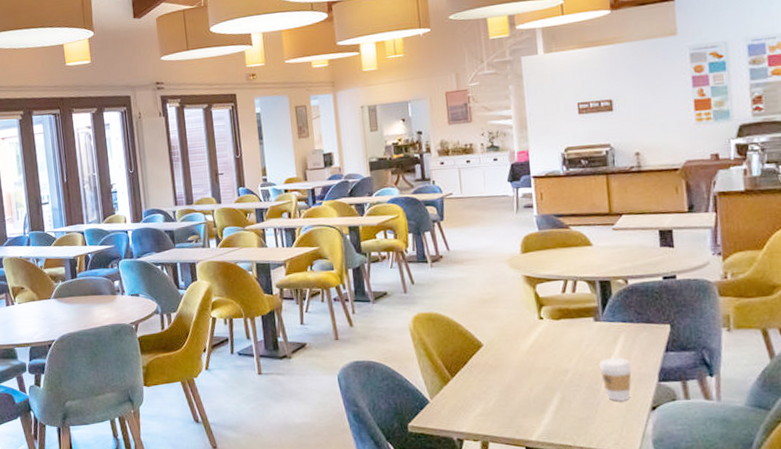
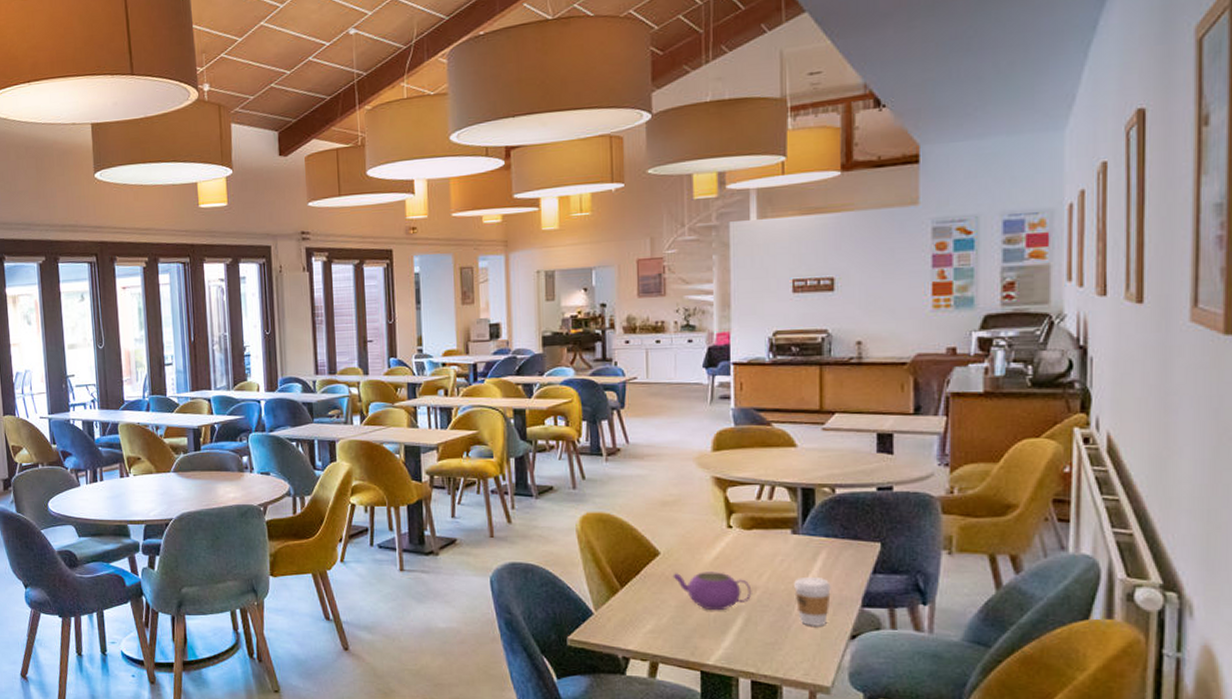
teapot: none [495,358,565,393] -> present [673,572,752,611]

